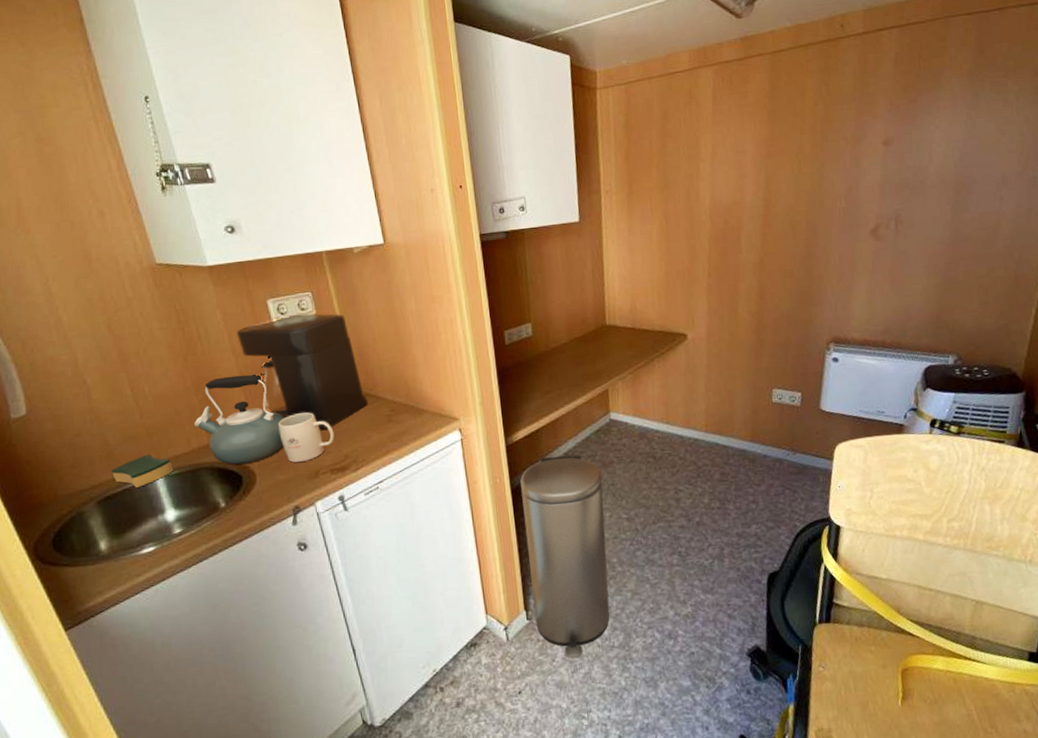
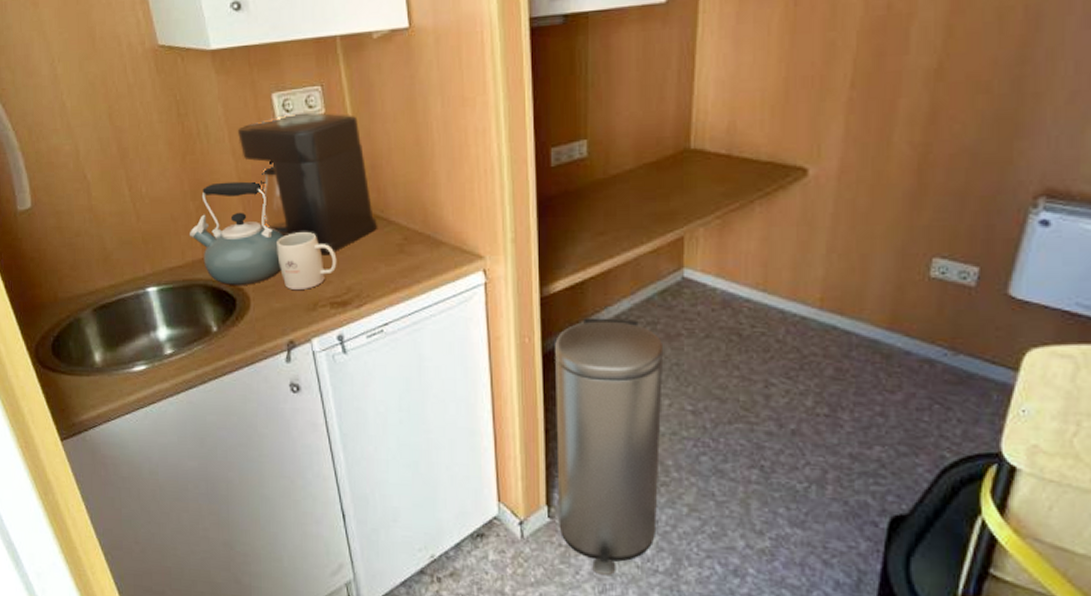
sponge: present [111,455,174,489] -> none [107,264,168,300]

